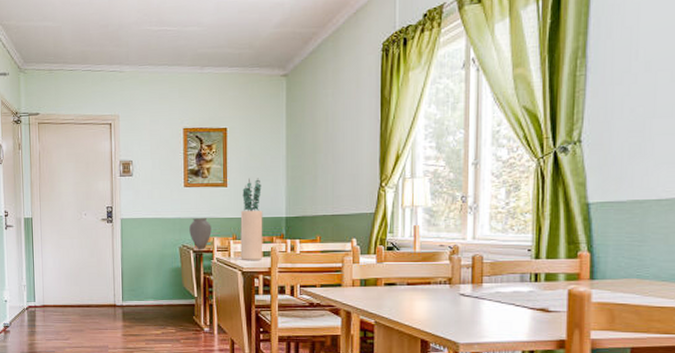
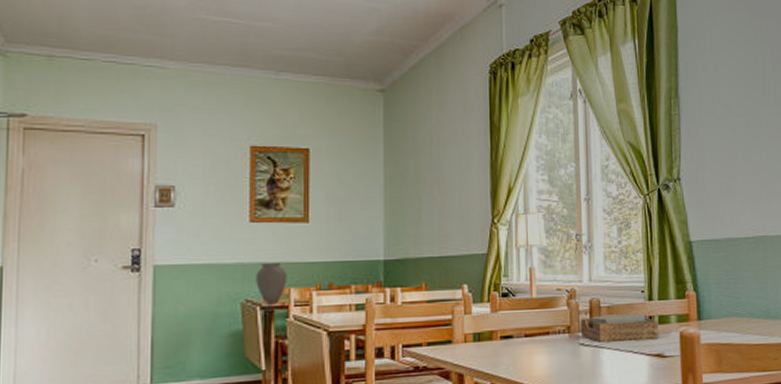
vase: present [240,178,263,261] -> none [326,211,356,318]
napkin holder: none [461,270,545,296] -> present [580,313,659,344]

